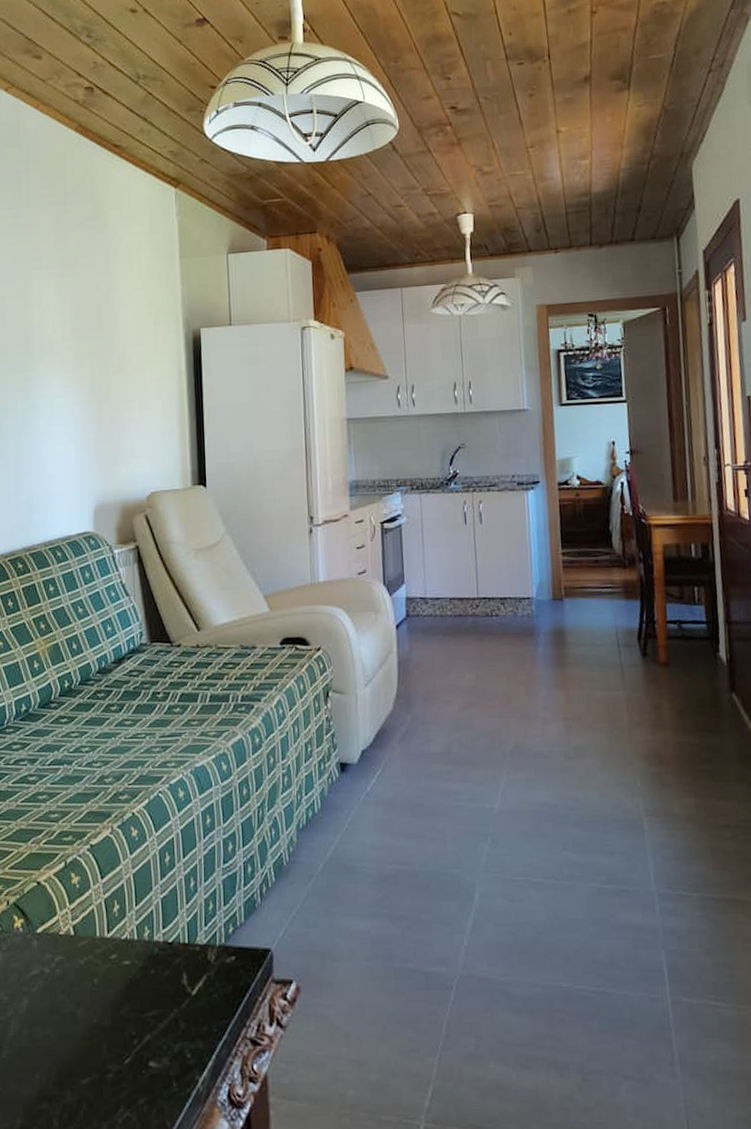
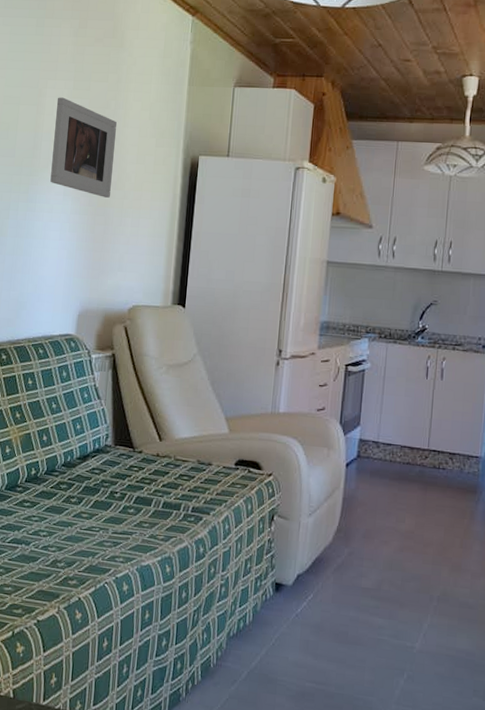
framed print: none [44,286,113,384] -> present [50,97,117,198]

